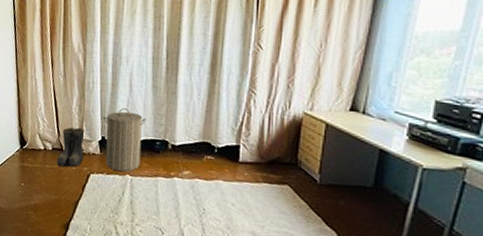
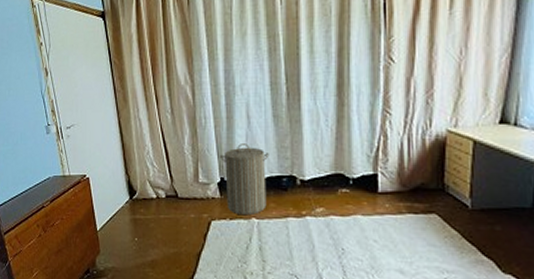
boots: present [56,127,85,167] -> none [172,169,203,215]

